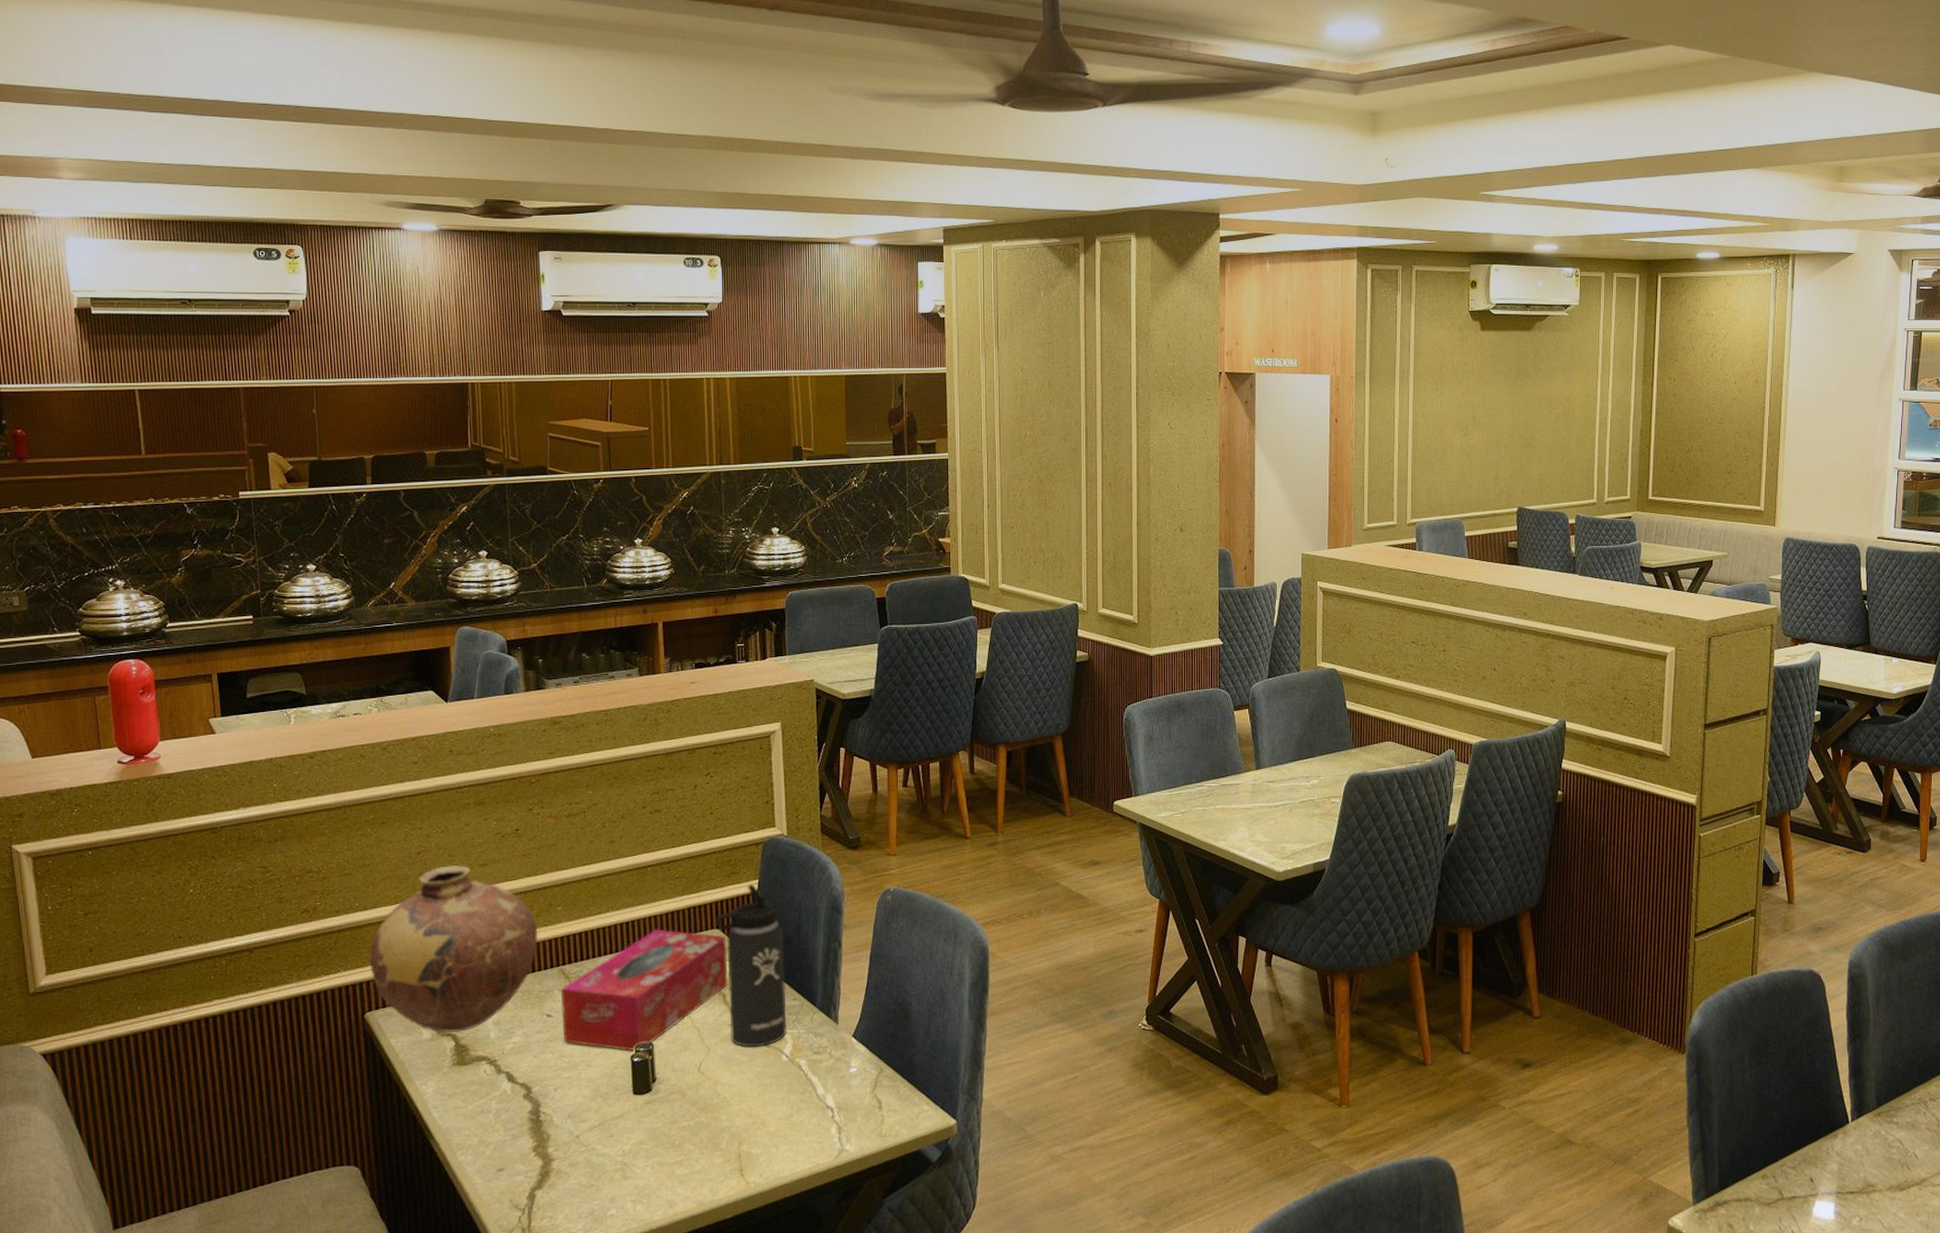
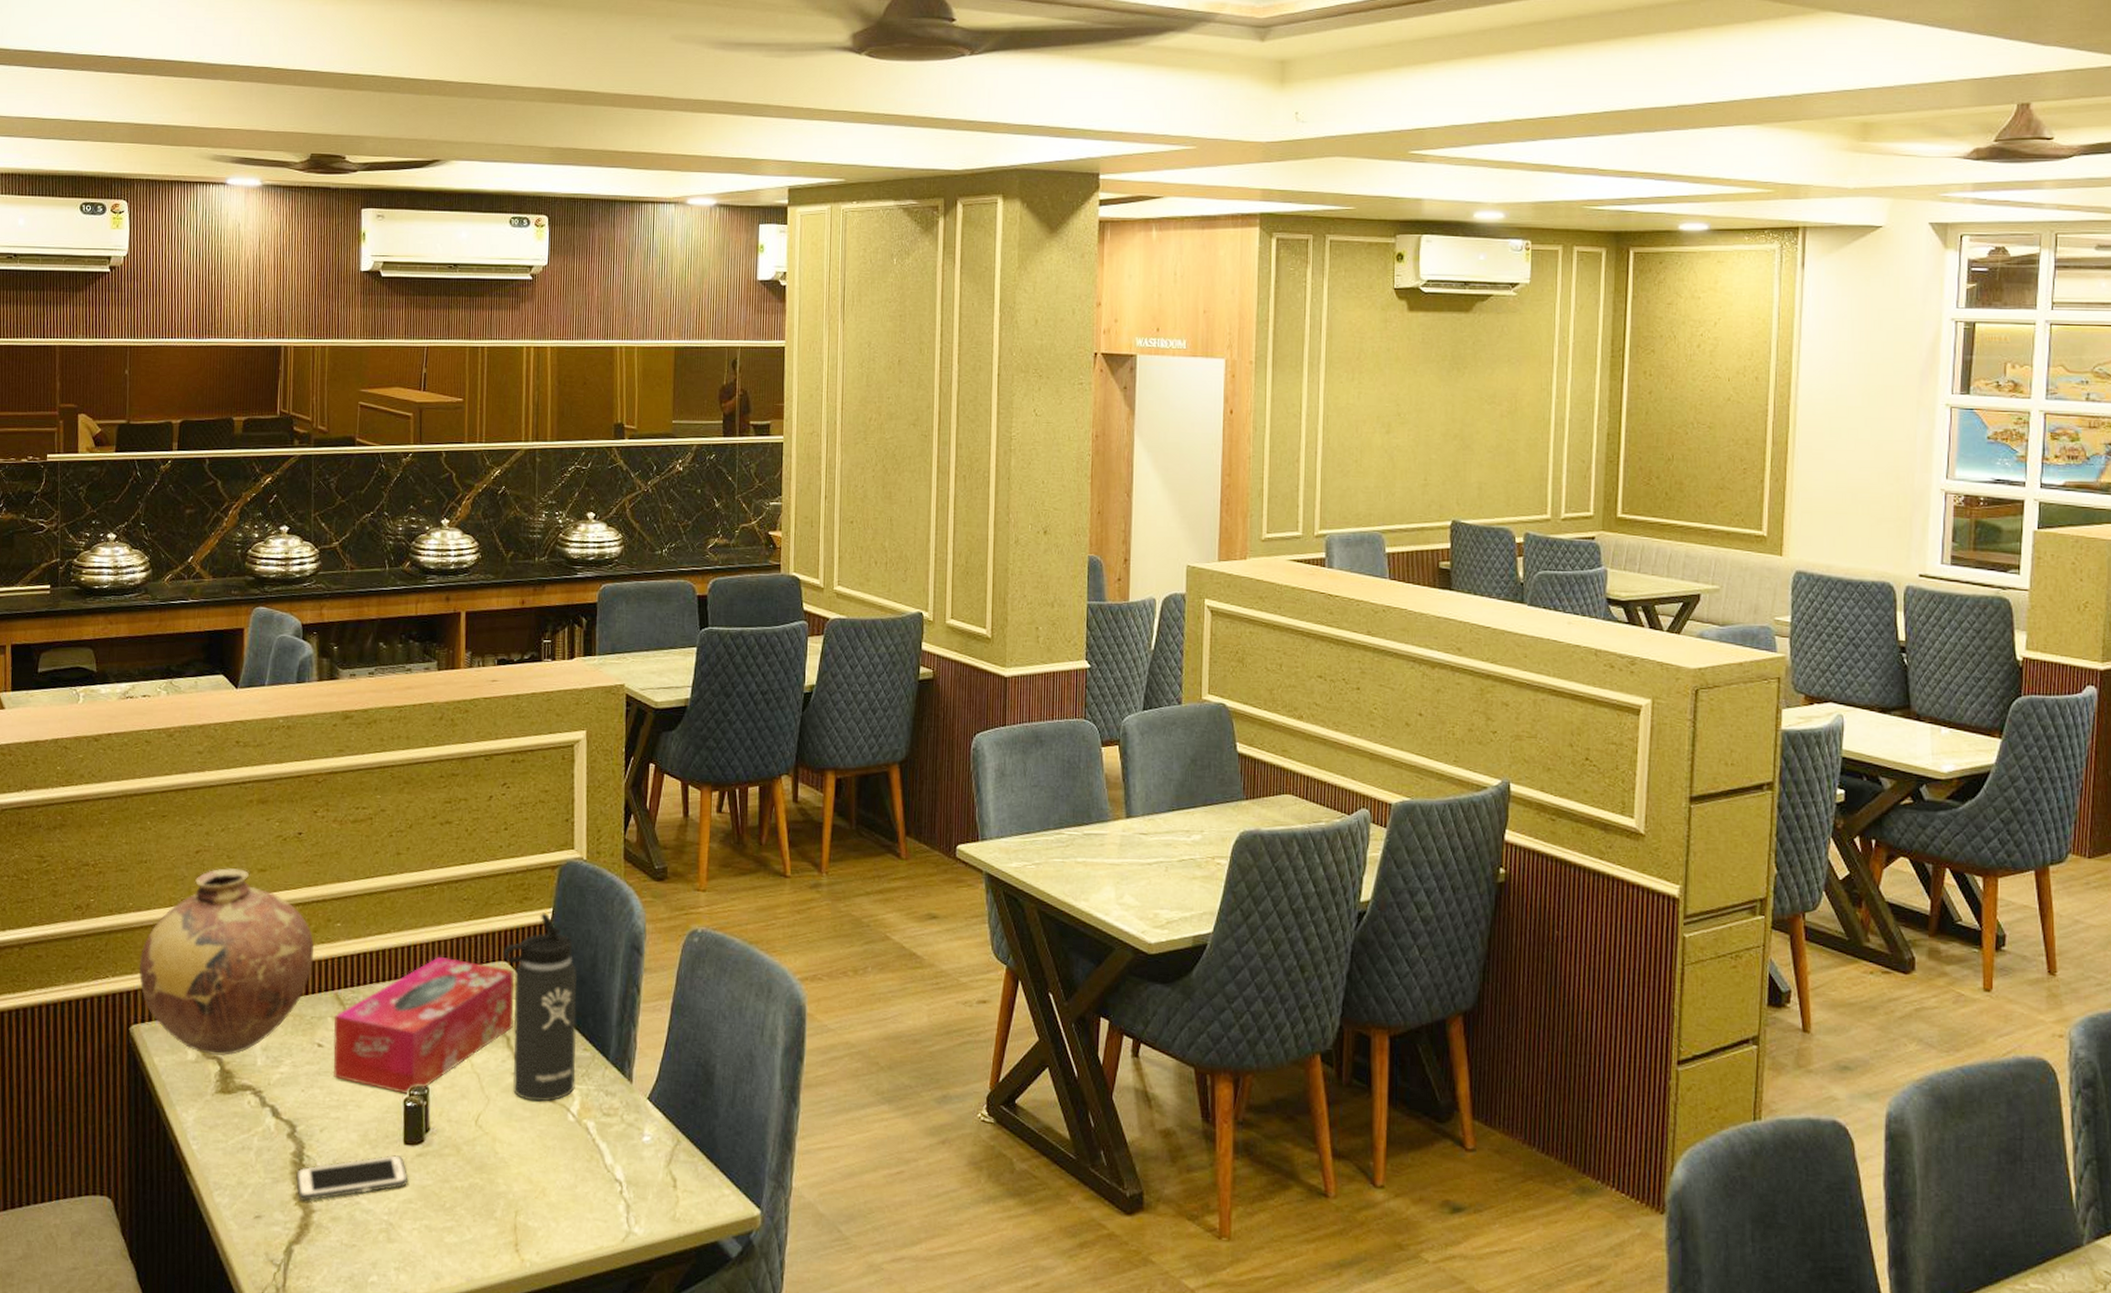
cell phone: none [534,1105,638,1153] -> present [296,1155,407,1202]

